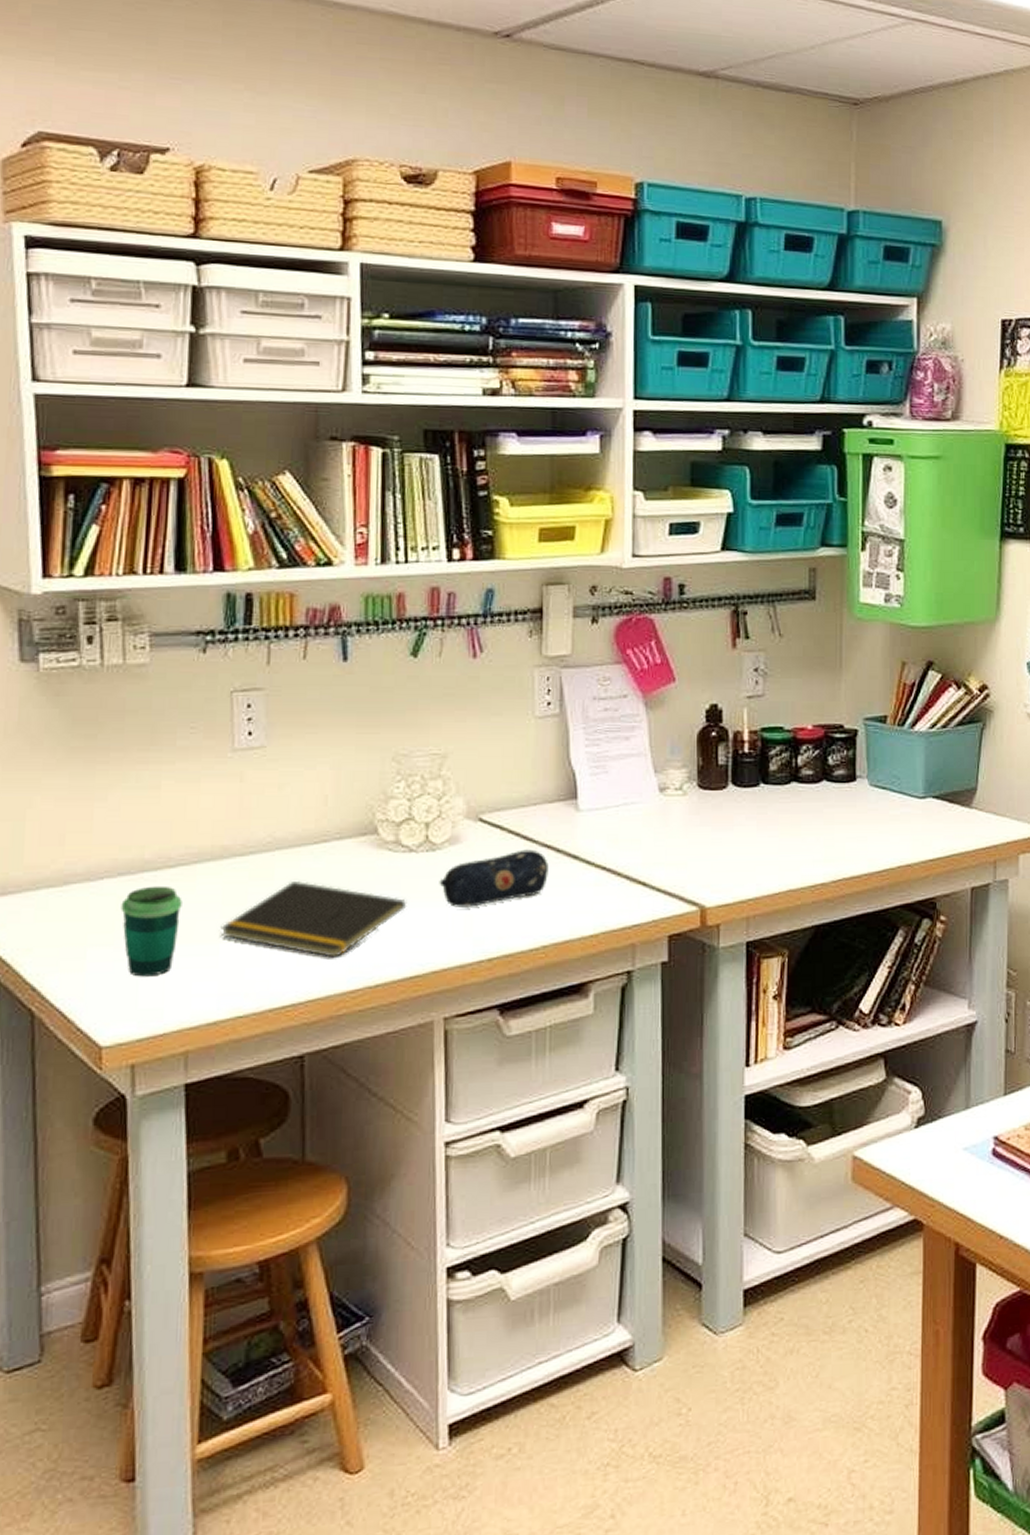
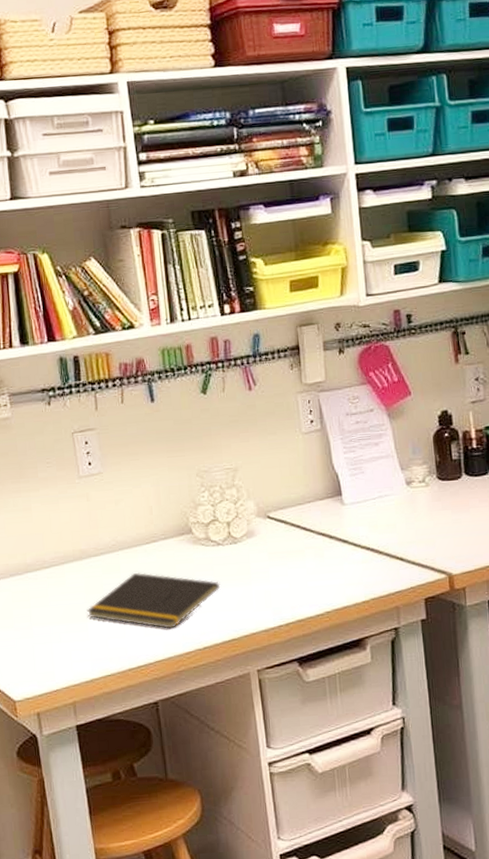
cup: present [121,885,182,977] -> none [15,582,58,650]
pencil case: present [439,849,549,907] -> none [242,537,325,586]

